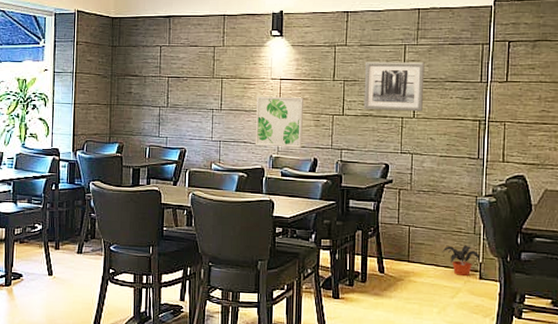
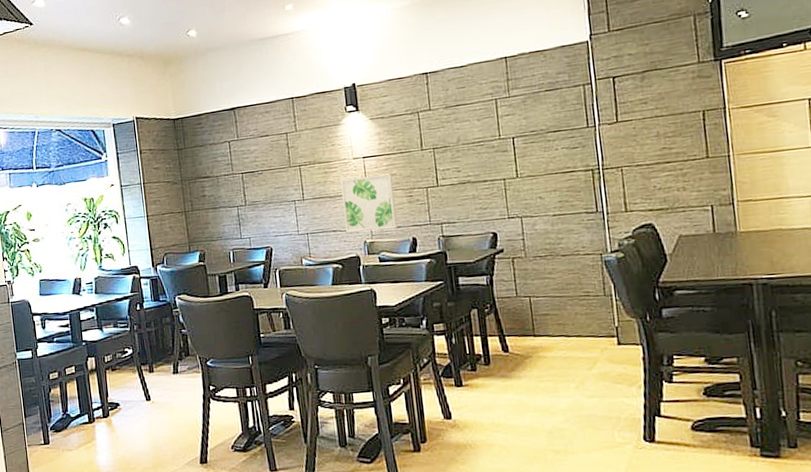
wall art: present [363,61,425,112] -> none [454,115,526,176]
potted plant: present [442,245,480,276] -> none [571,309,615,344]

